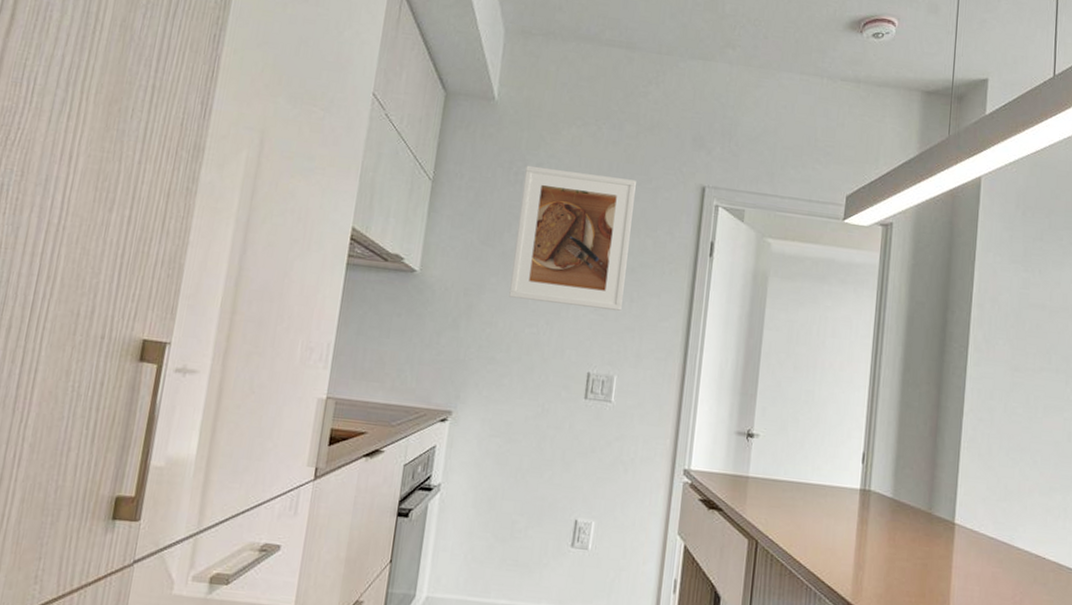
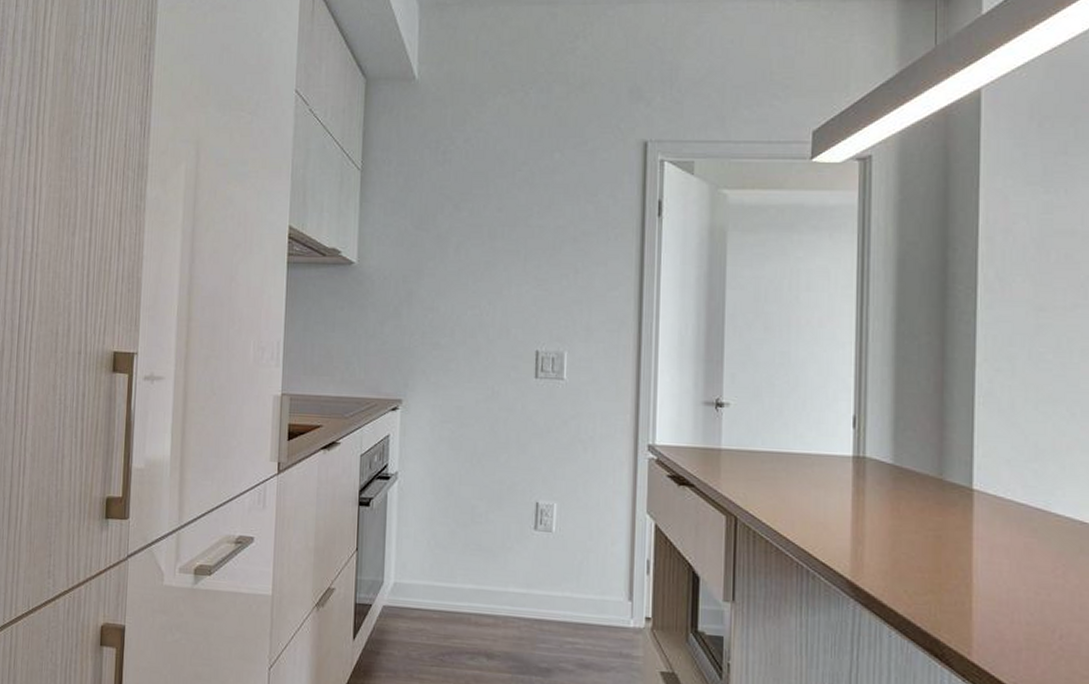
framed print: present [509,165,636,311] -> none [448,142,571,284]

